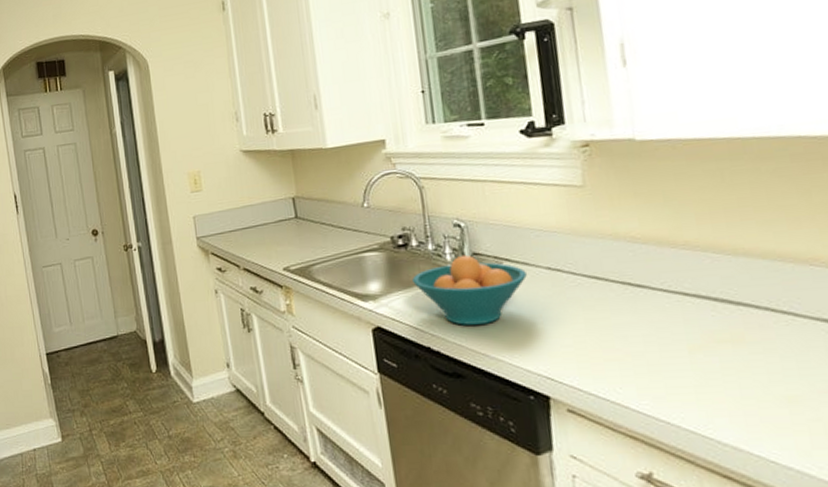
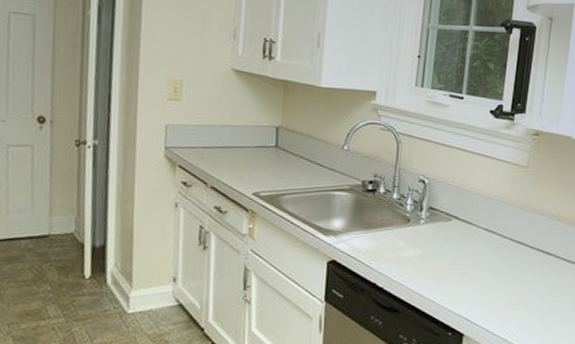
fruit bowl: present [412,254,527,325] -> none [373,207,469,269]

